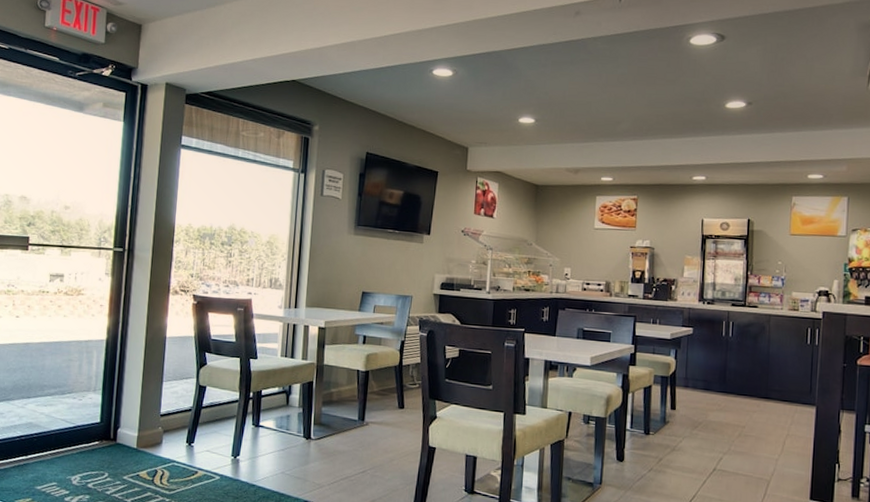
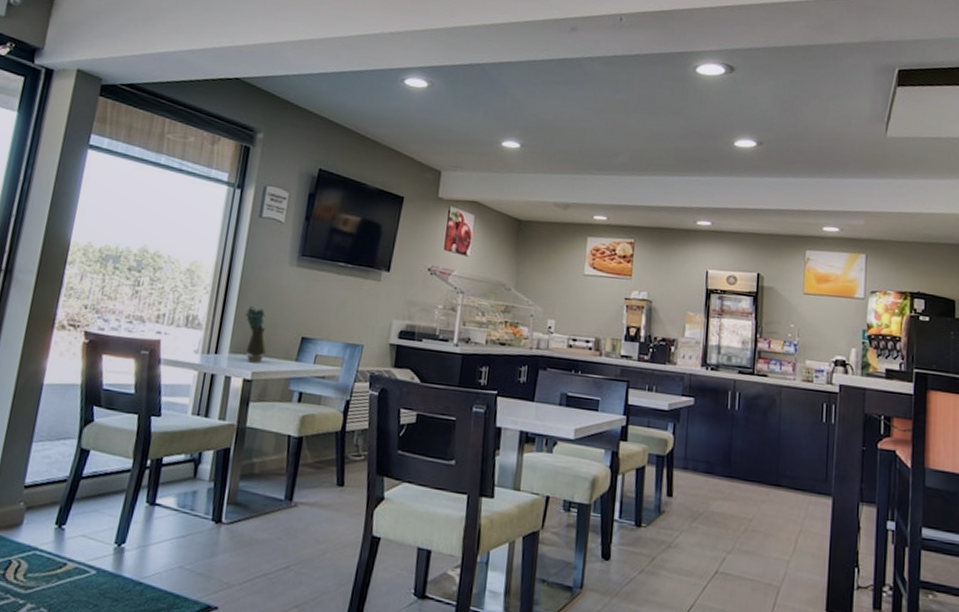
vase: none [316,268,335,314] -> present [245,305,266,363]

